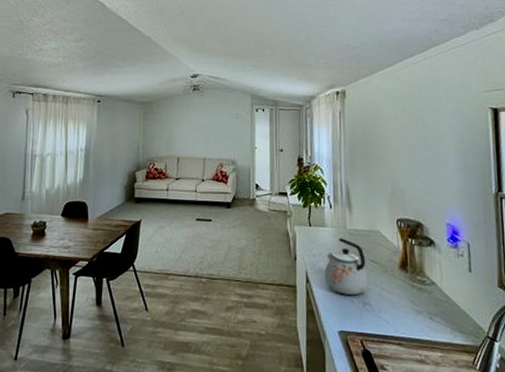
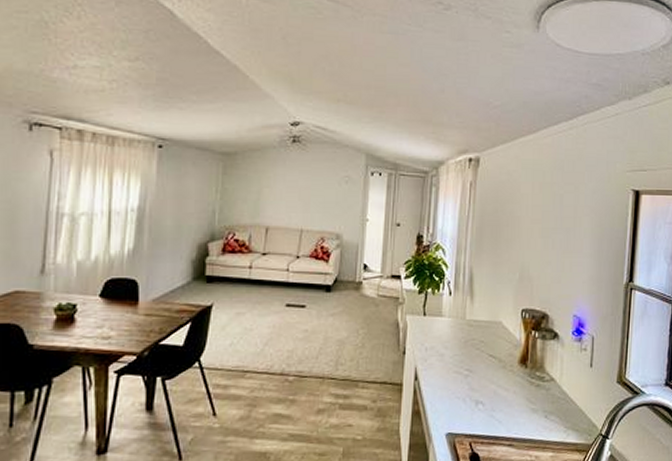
kettle: present [324,238,369,296] -> none [435,330,485,394]

